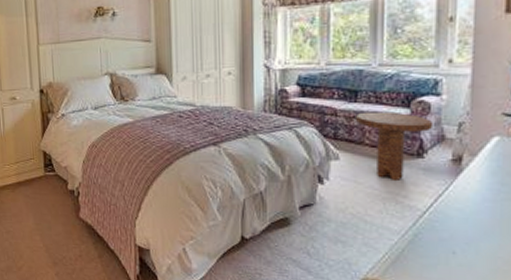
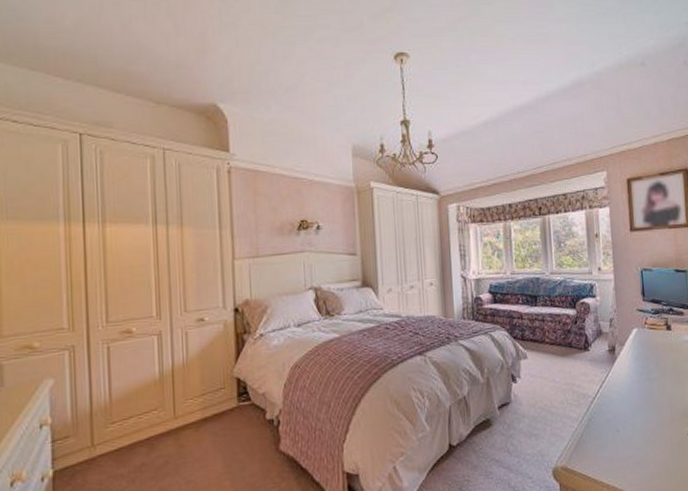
side table: present [356,111,434,180] -> none [537,313,594,373]

